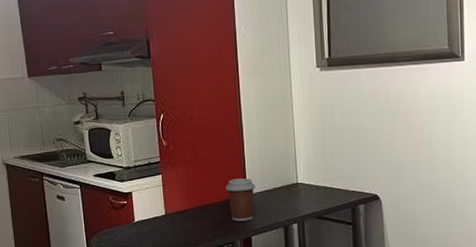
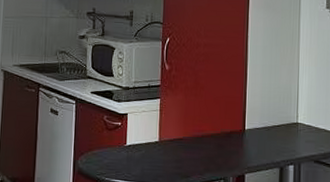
coffee cup: present [225,178,256,222] -> none [223,111,255,157]

